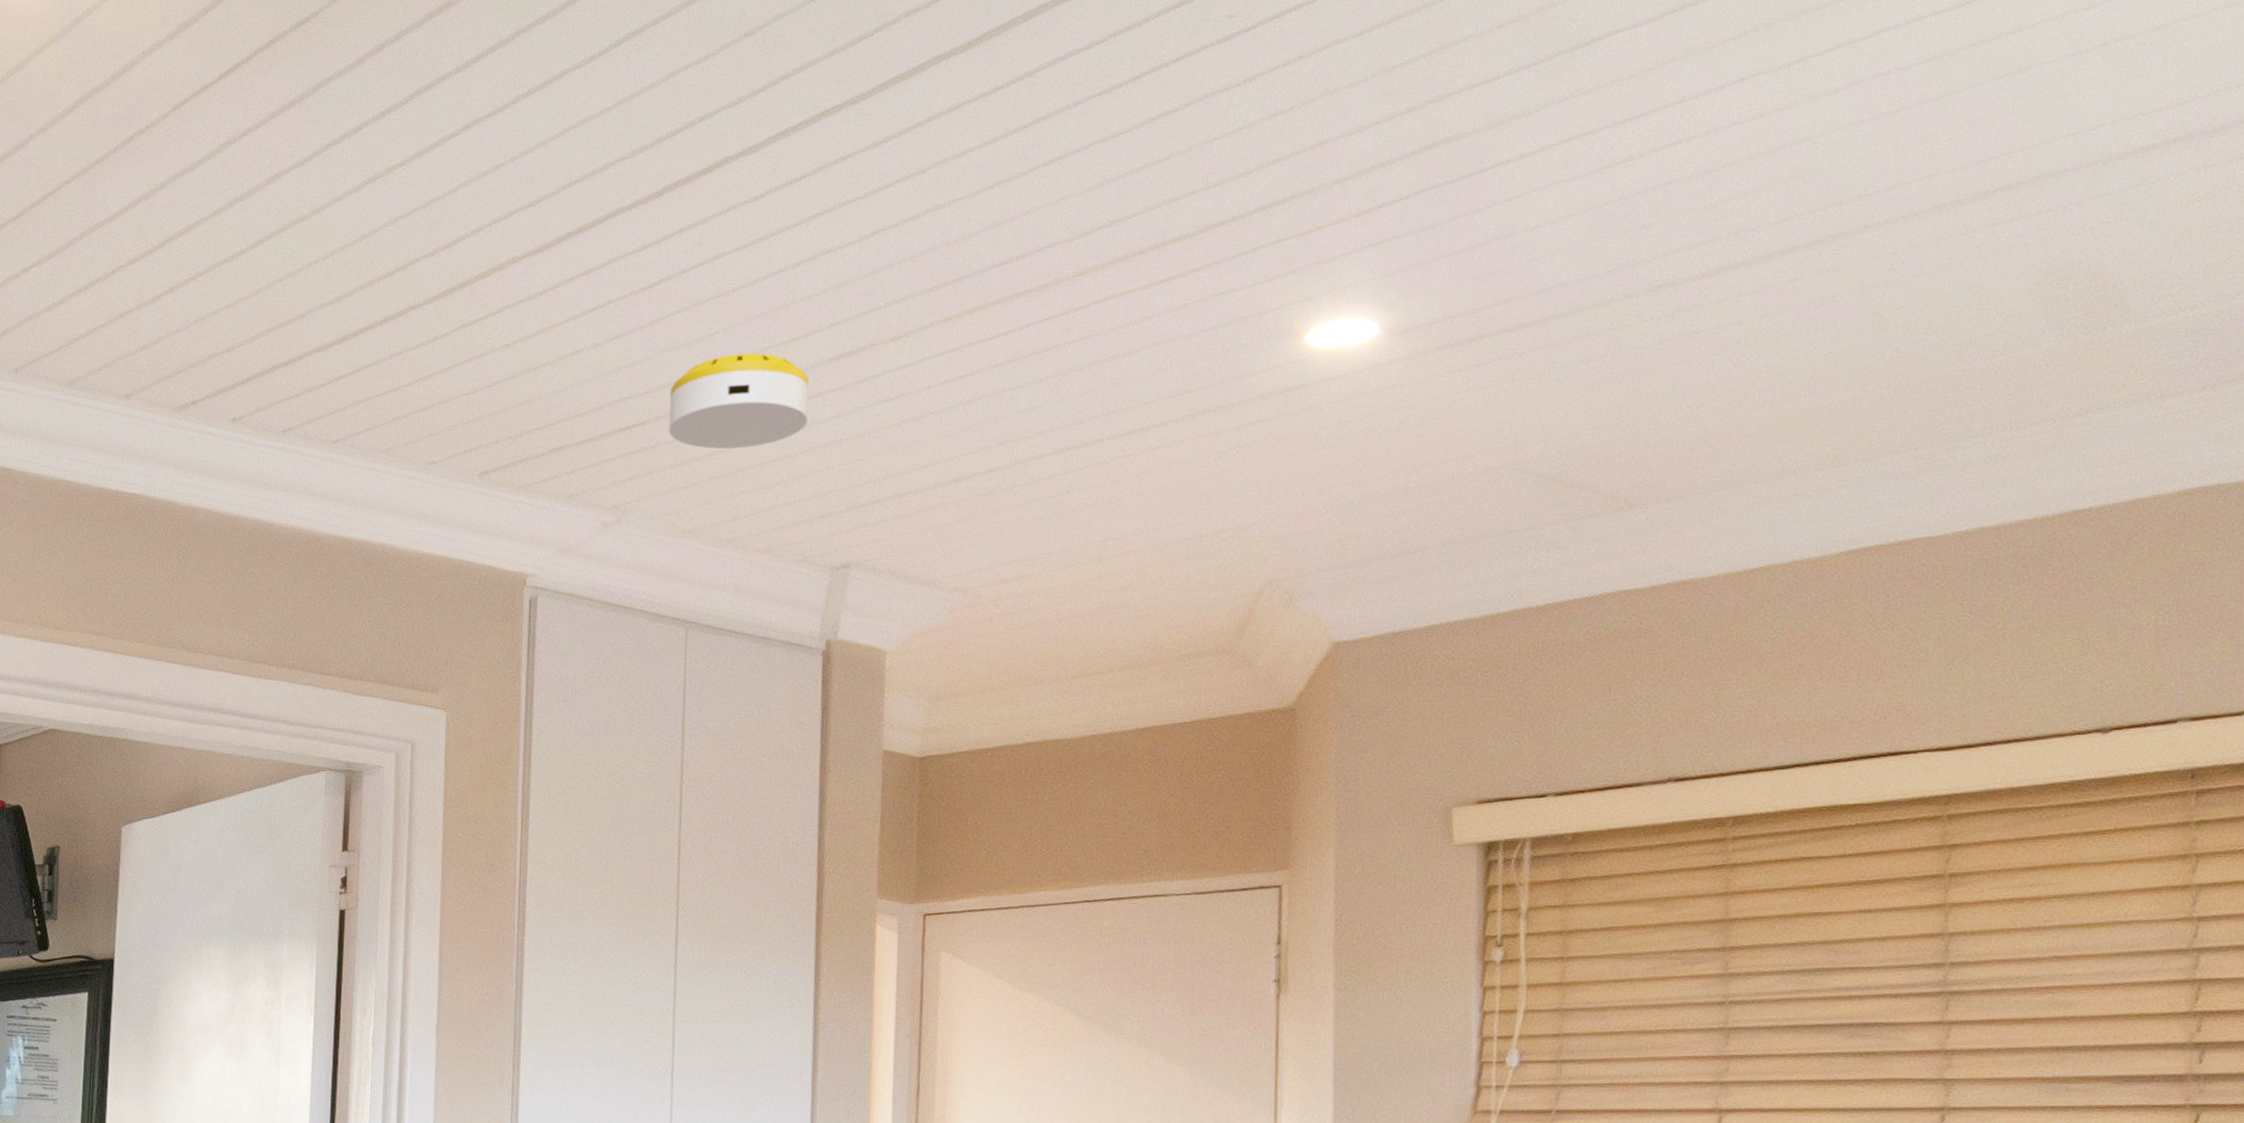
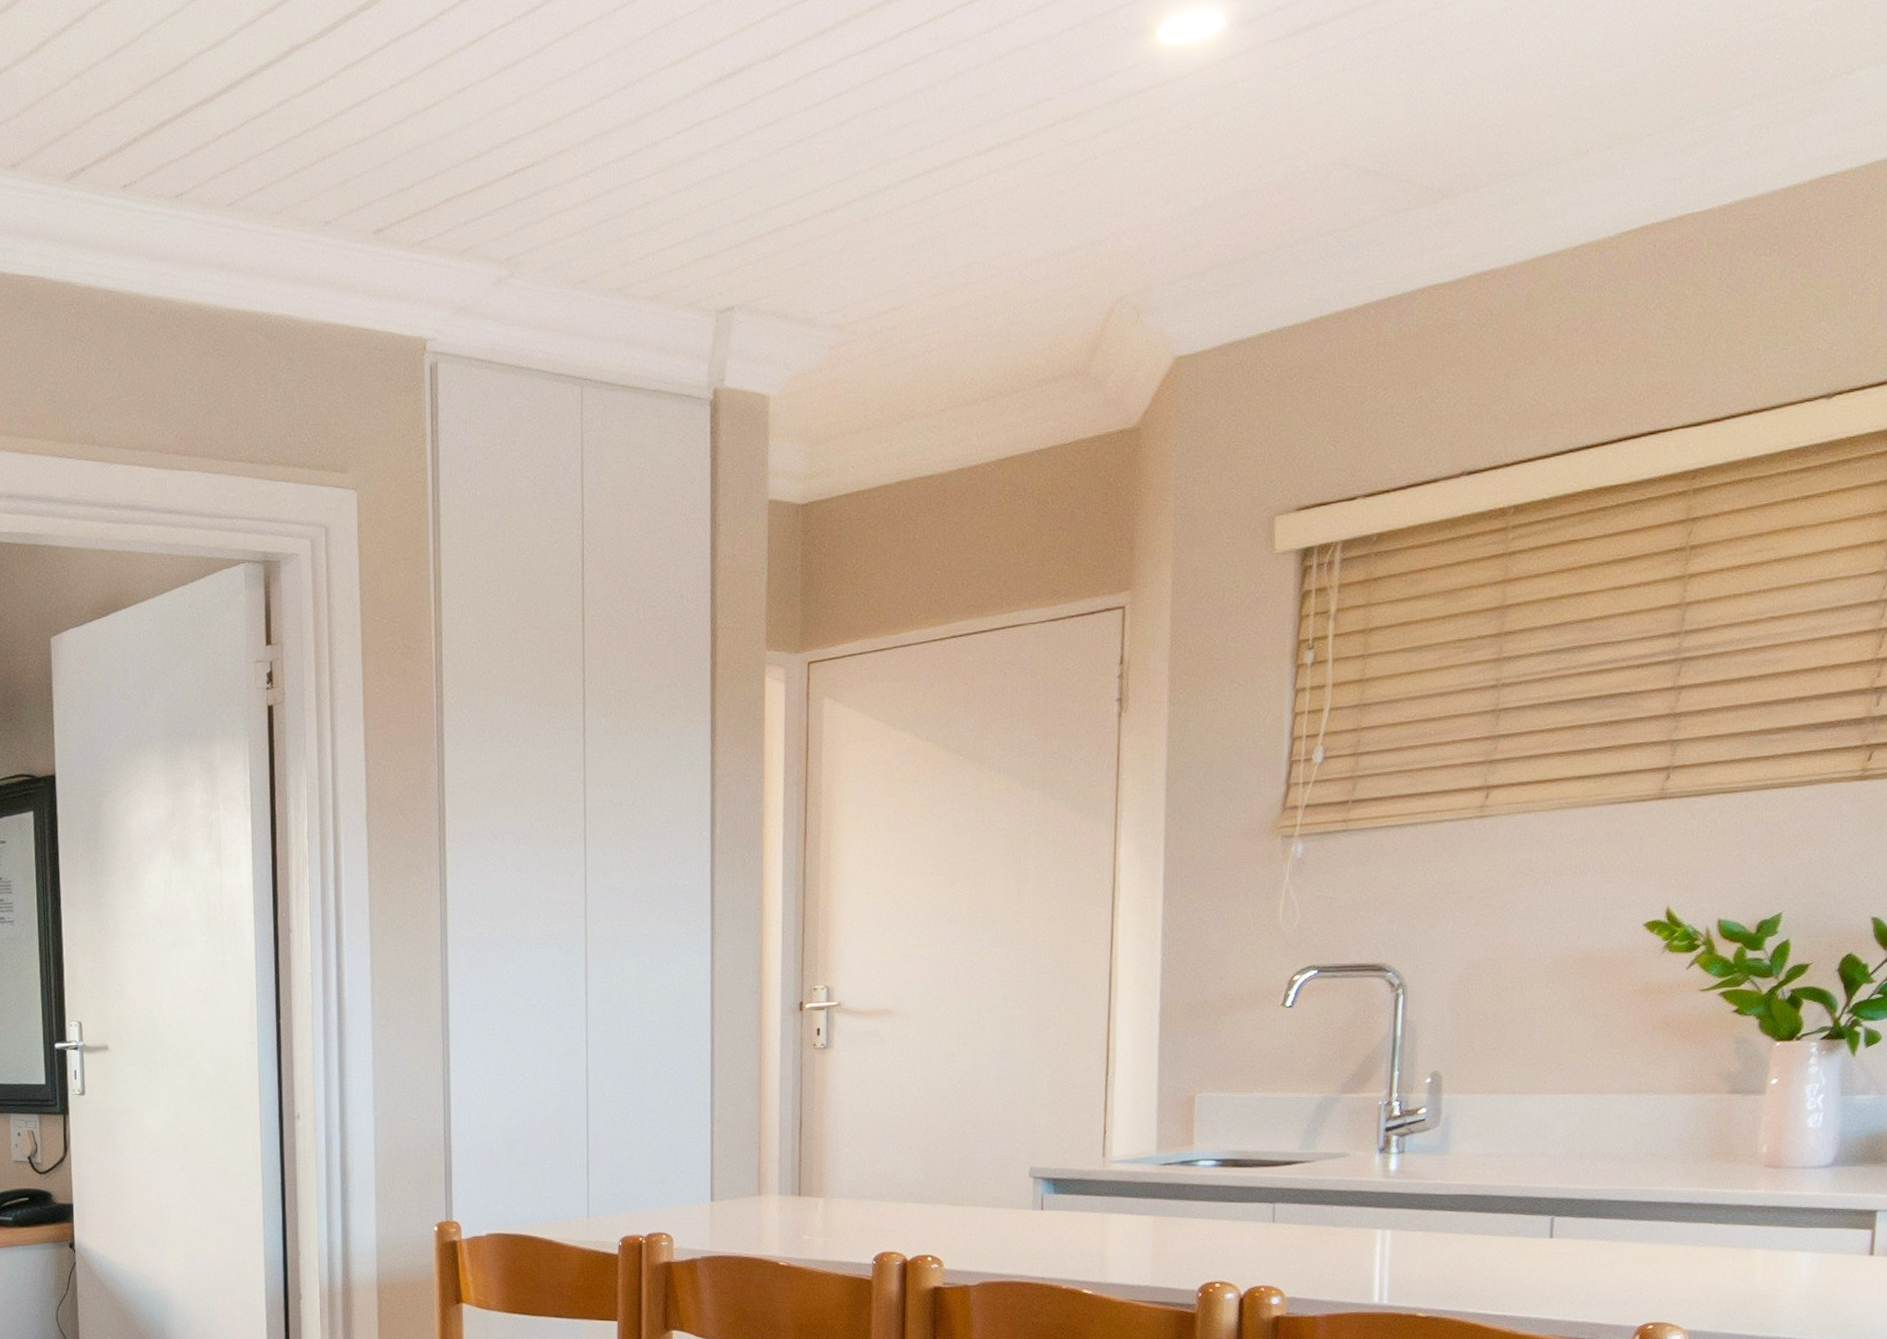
smoke detector: present [668,353,810,450] -> none [556,80,691,190]

